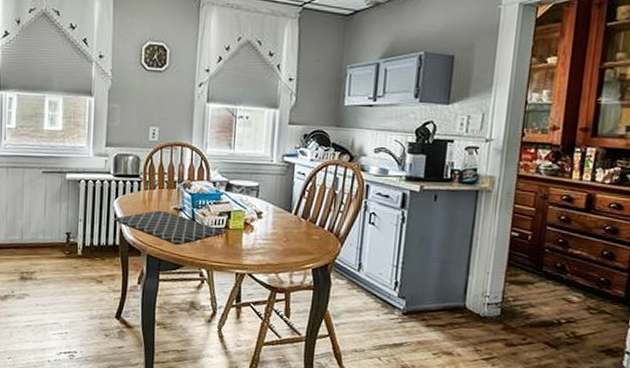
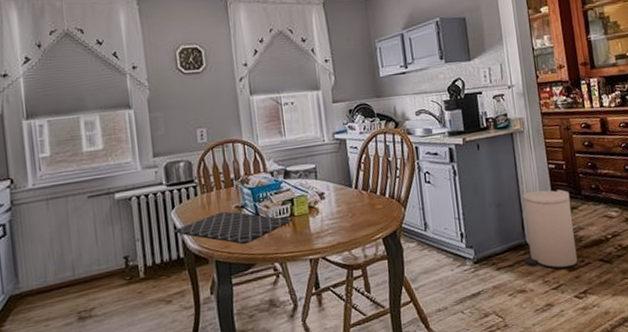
pedal bin: none [457,255,528,343] -> present [523,189,578,270]

